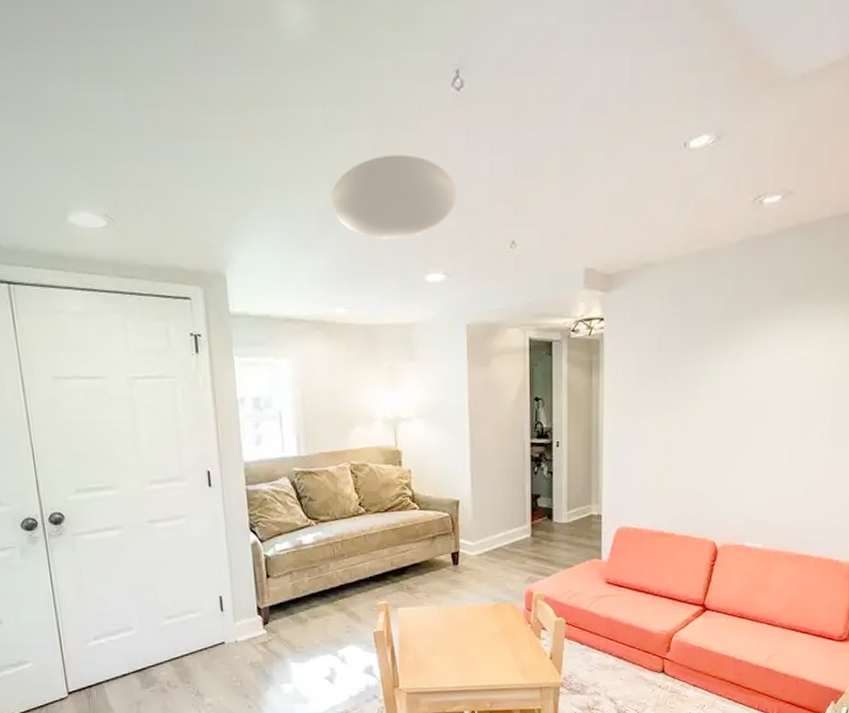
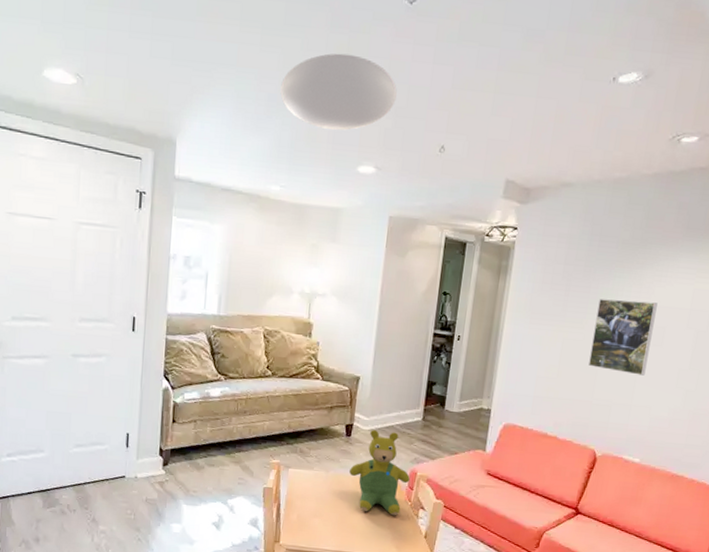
teddy bear: none [462,553,526,642] -> present [349,429,410,516]
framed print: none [697,378,760,457] -> present [588,299,658,376]

